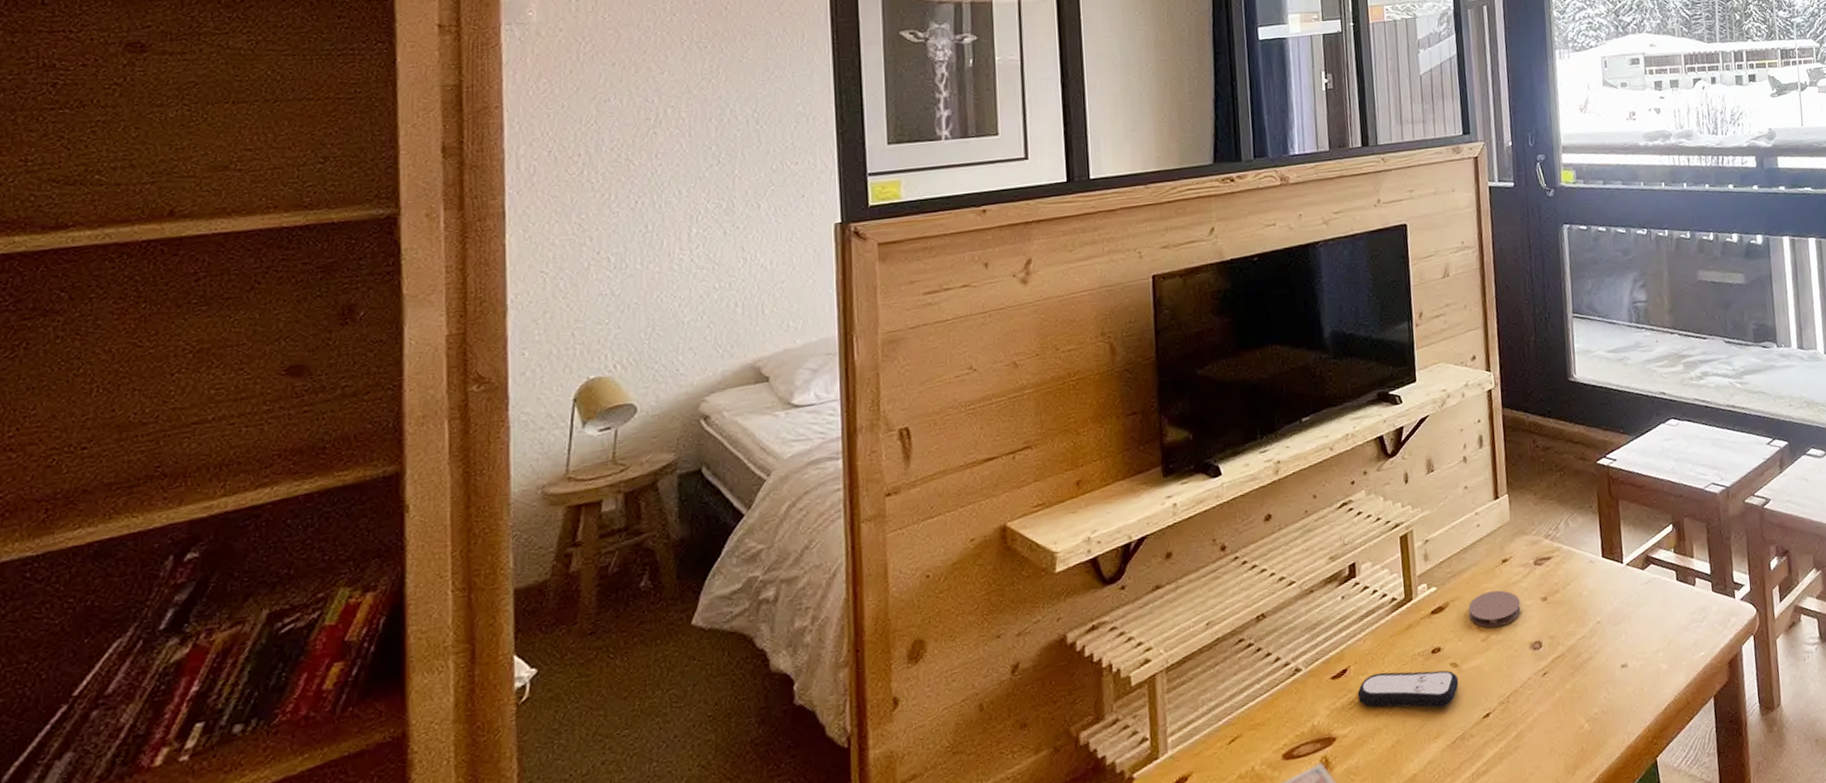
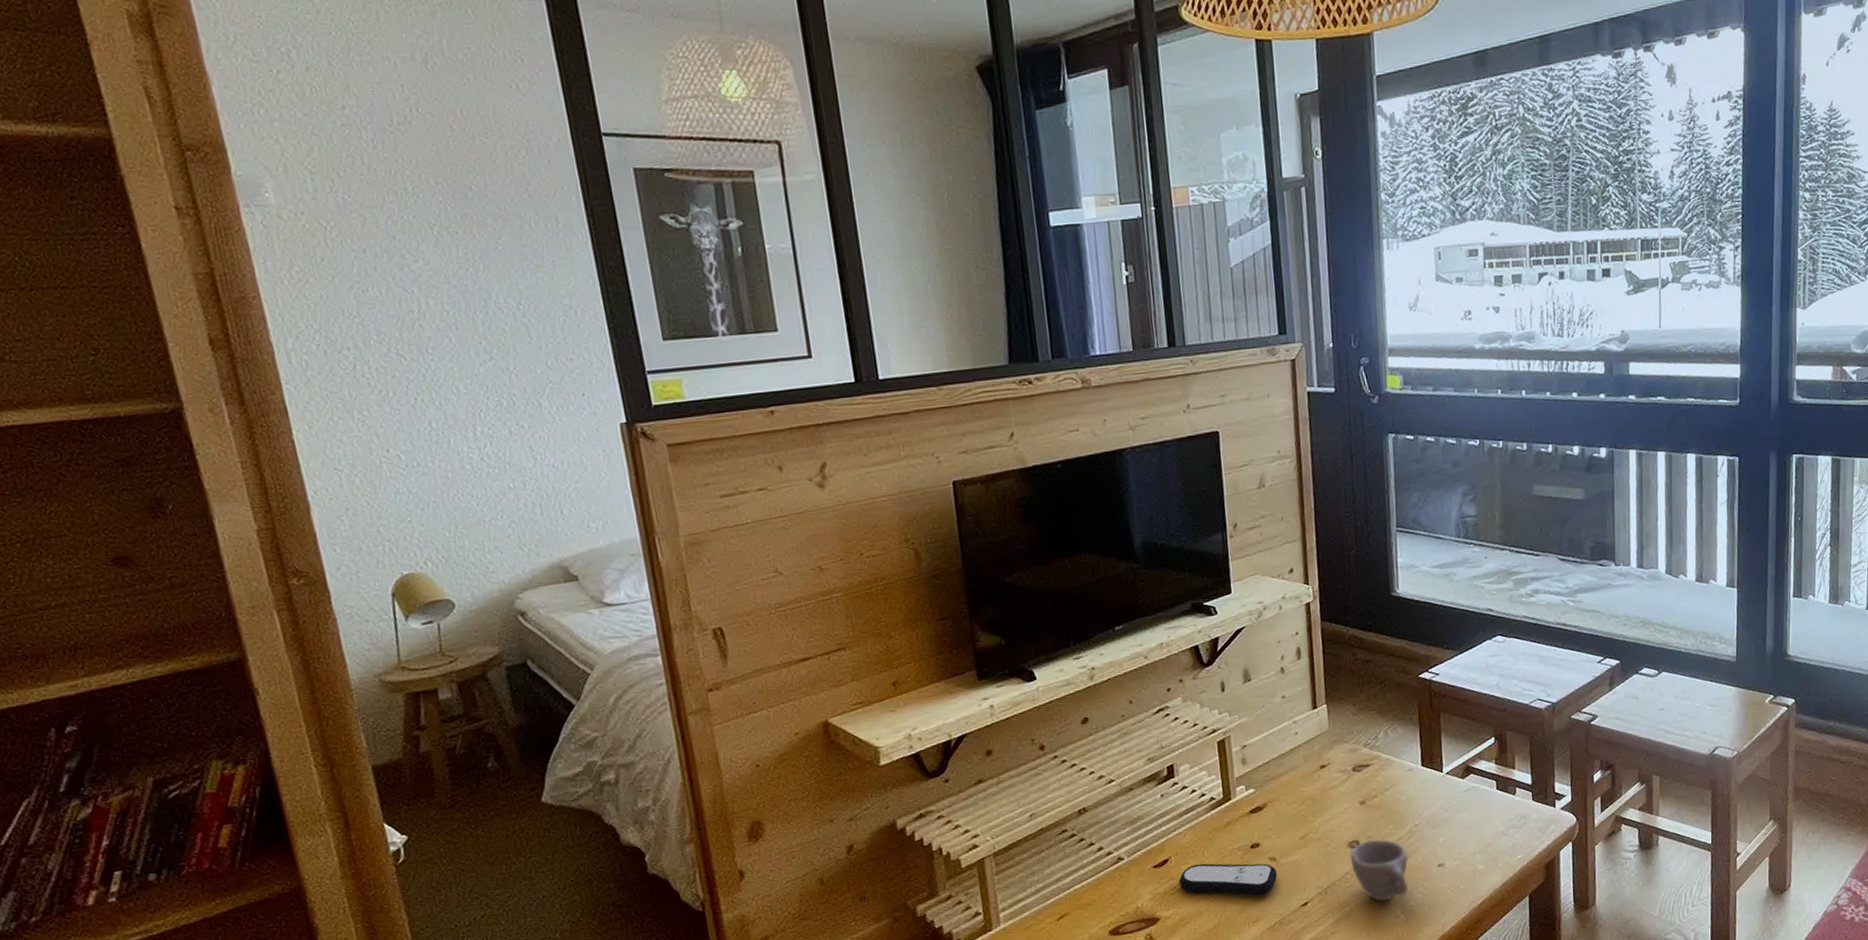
coaster: present [1468,590,1521,628] -> none [1286,793,1339,828]
cup: none [1532,638,1592,710] -> present [1350,839,1409,902]

